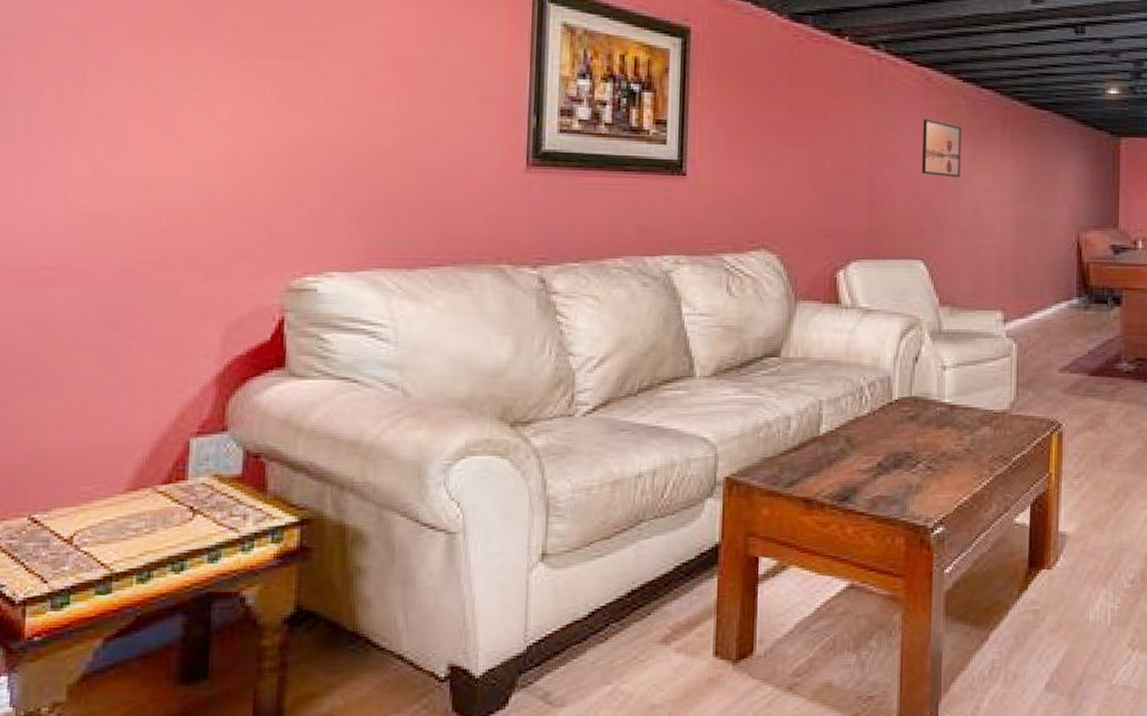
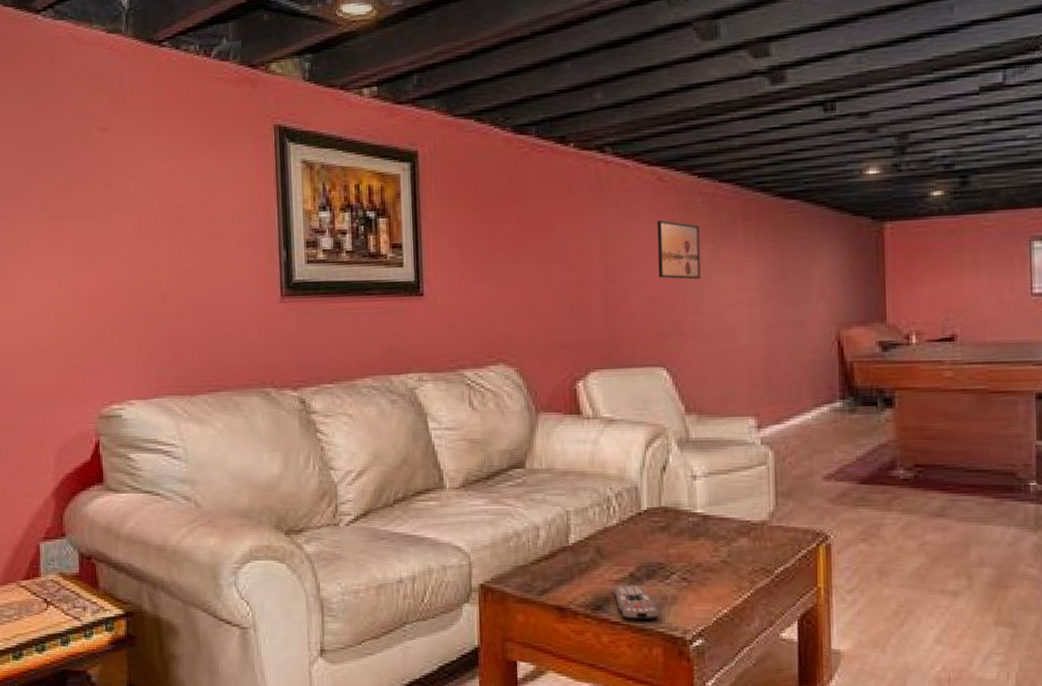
remote control: none [862,473,904,510] -> present [614,584,660,621]

